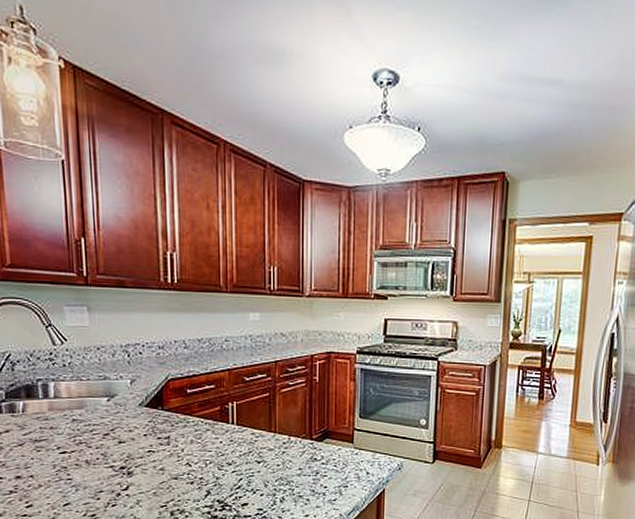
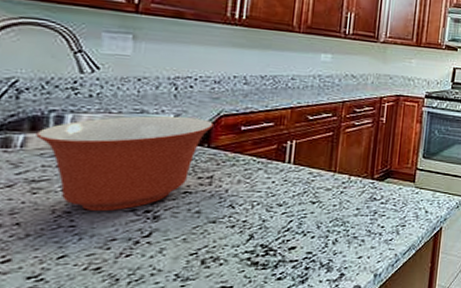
mixing bowl: none [31,382,163,467] -> present [36,116,213,212]

